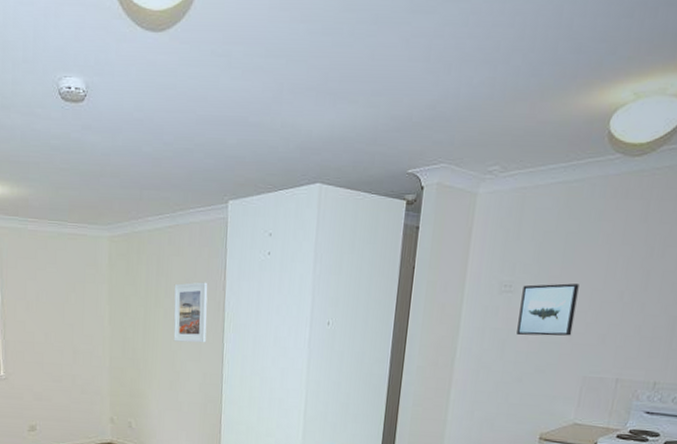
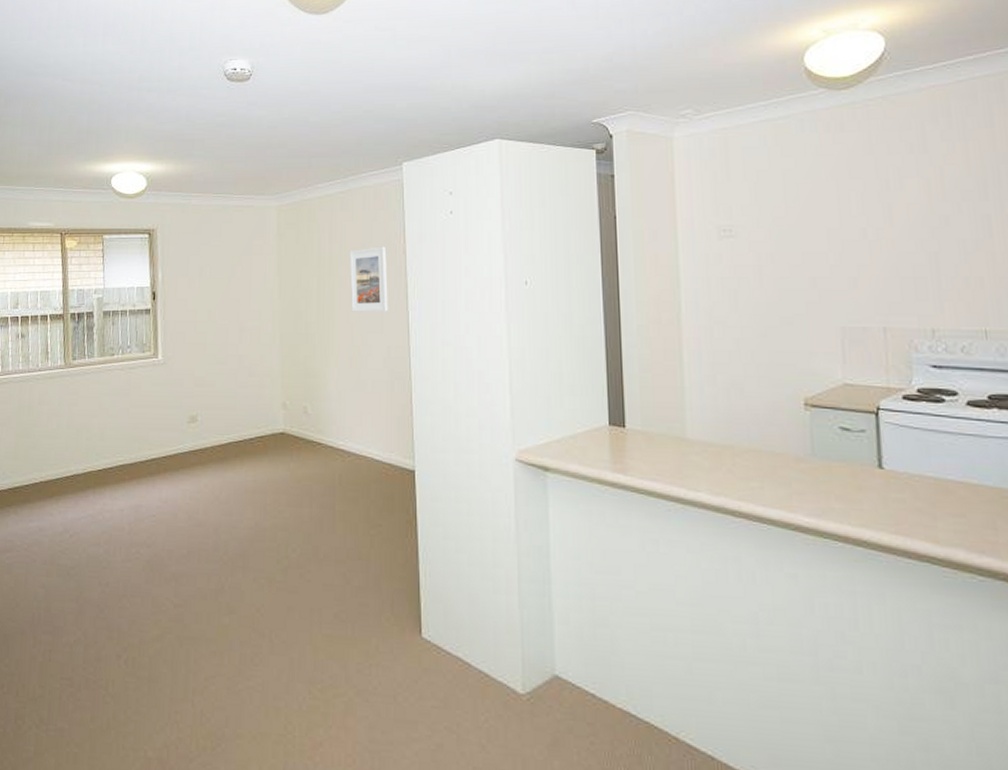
wall art: present [517,283,579,336] -> none [745,224,815,284]

